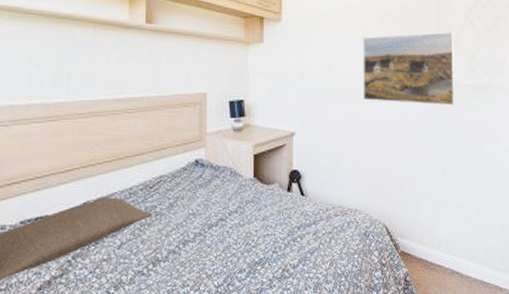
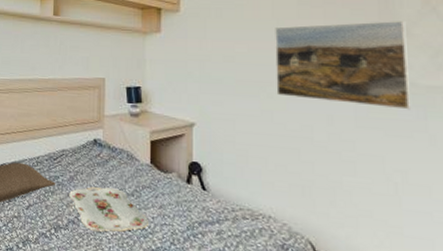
serving tray: none [168,208,252,256] -> present [69,187,148,232]

